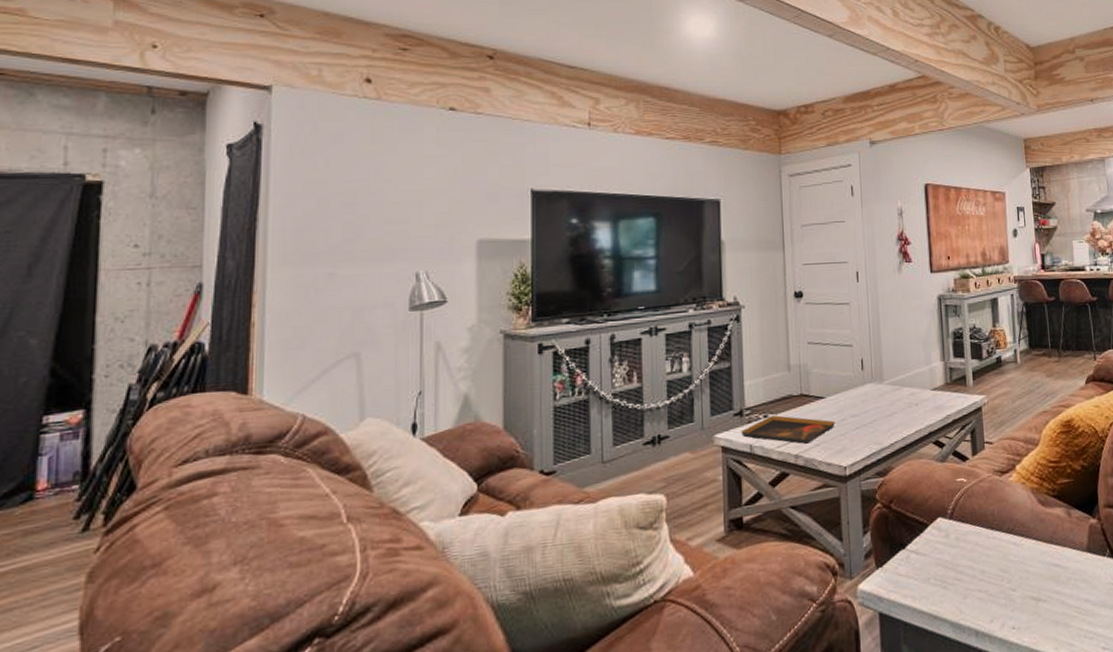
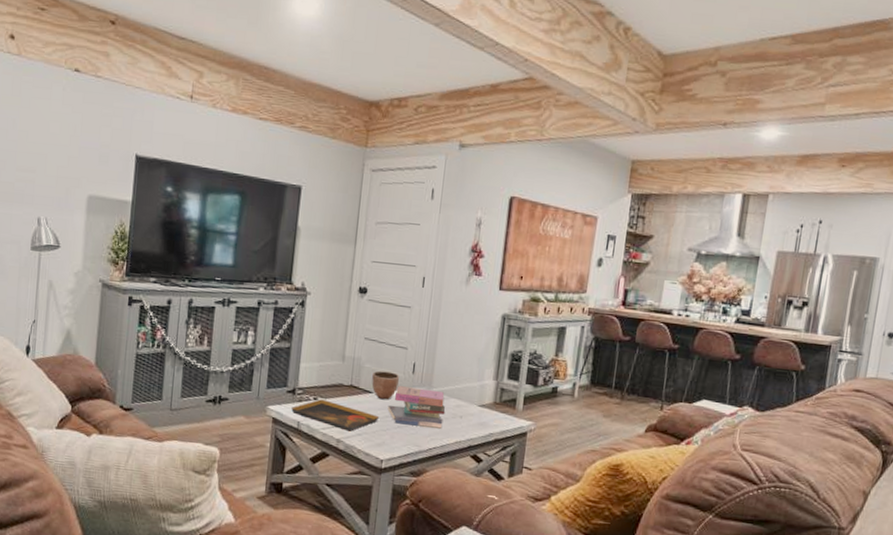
decorative bowl: none [822,372,849,403] -> present [371,370,399,400]
books: none [842,382,901,425] -> present [387,386,446,429]

